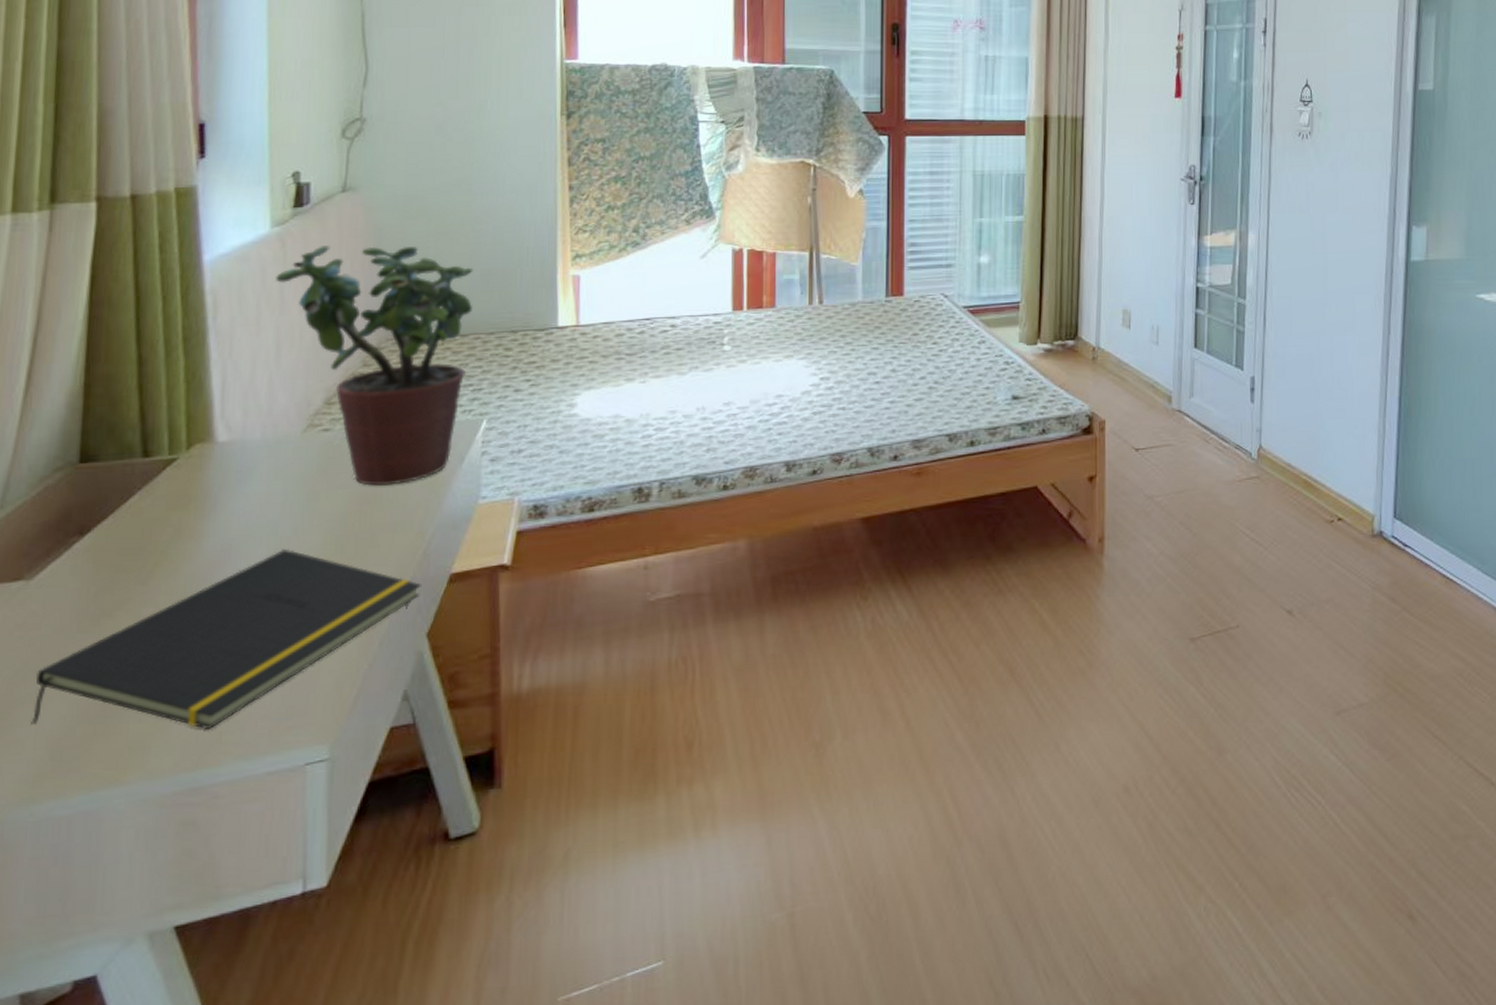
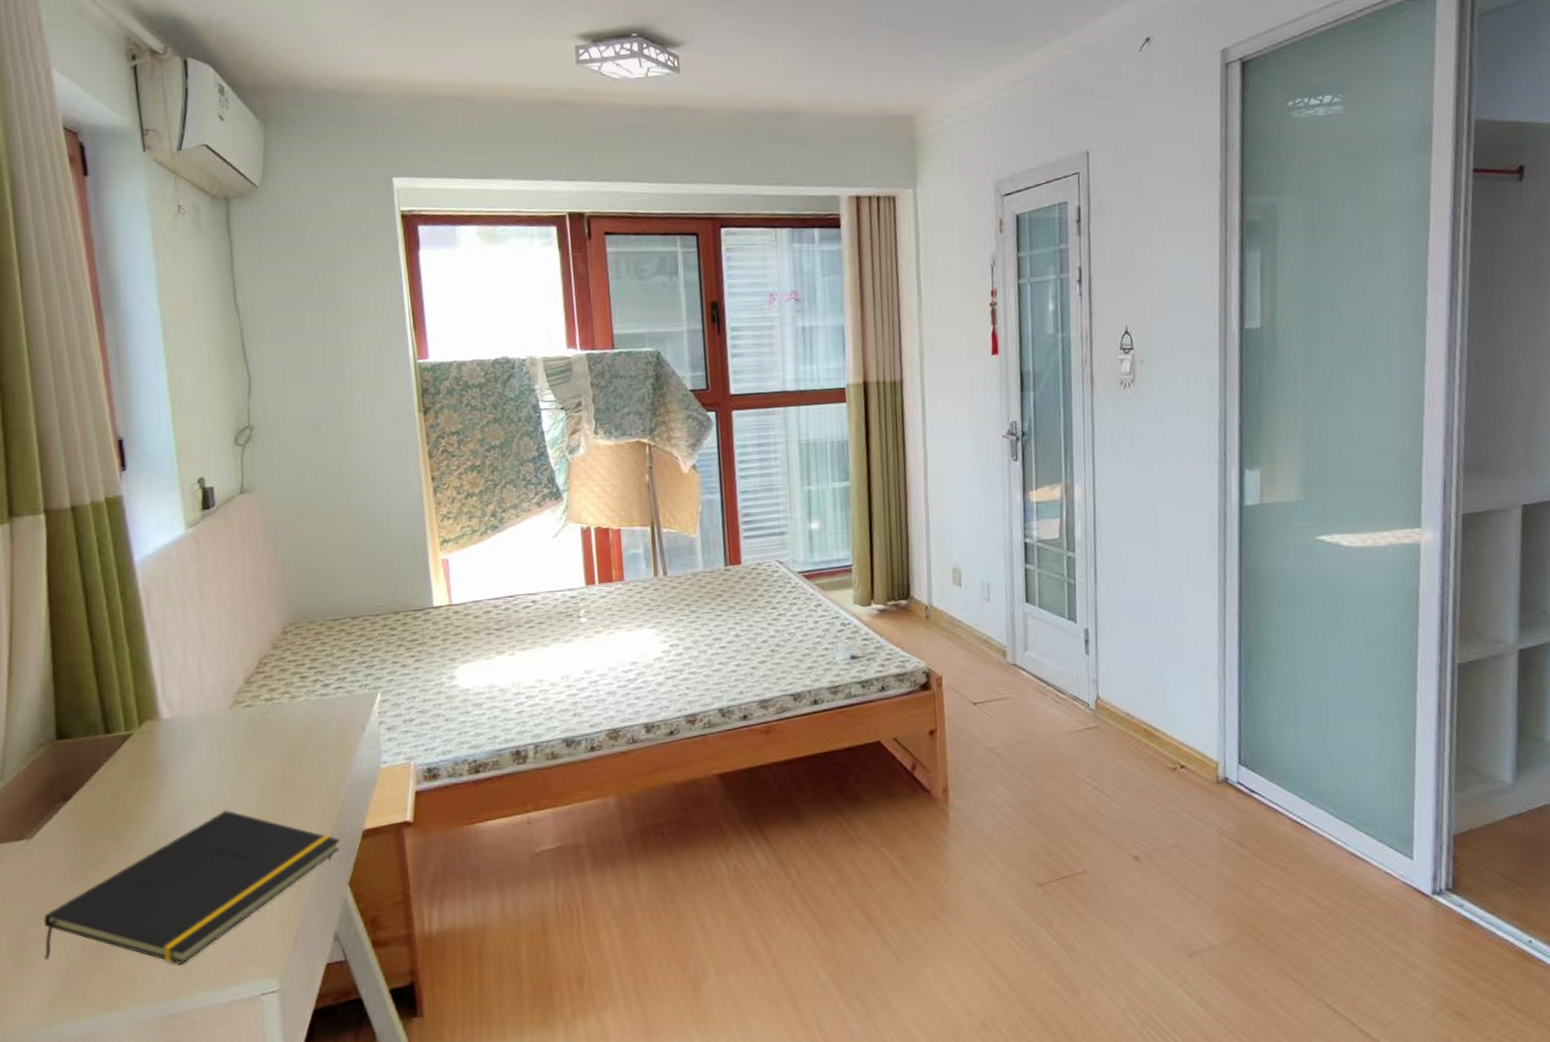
potted plant: present [276,245,474,486] -> none [194,539,360,754]

